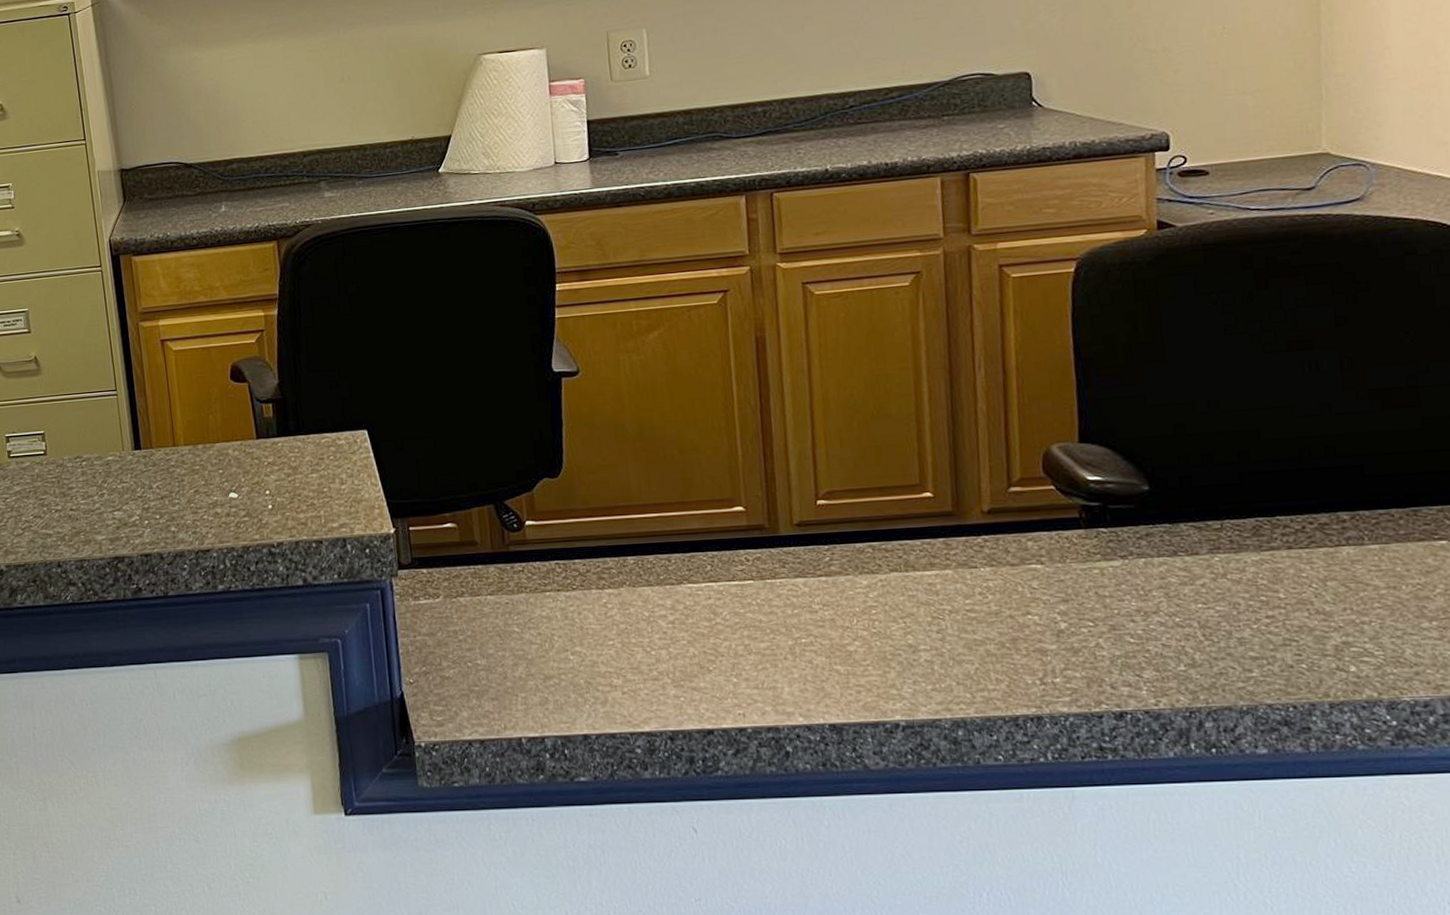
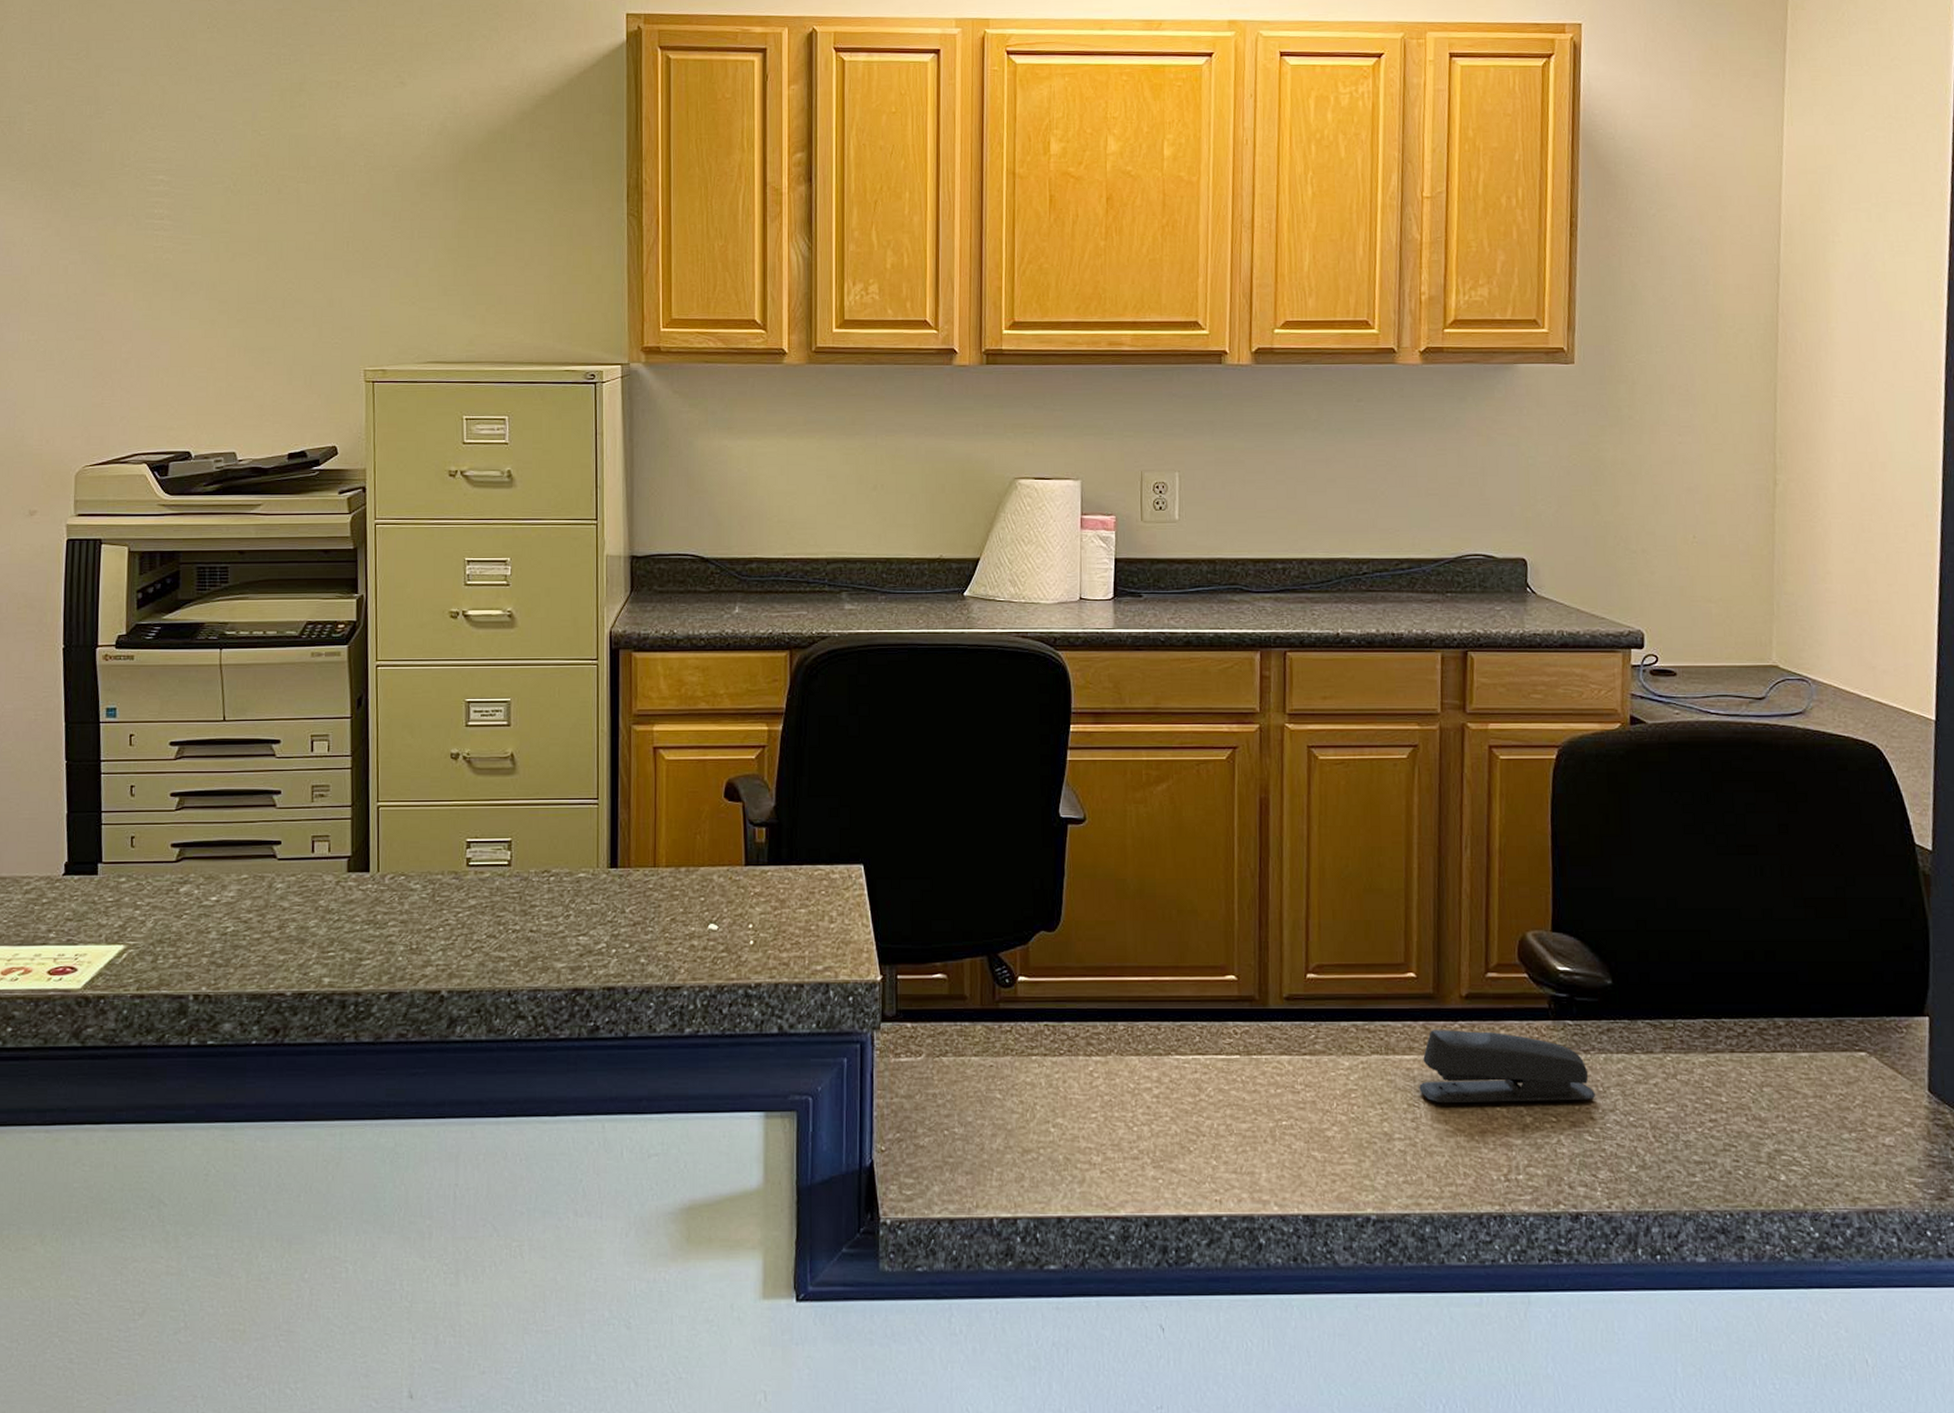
stapler: none [943,544,1137,615] -> present [1419,1030,1596,1104]

